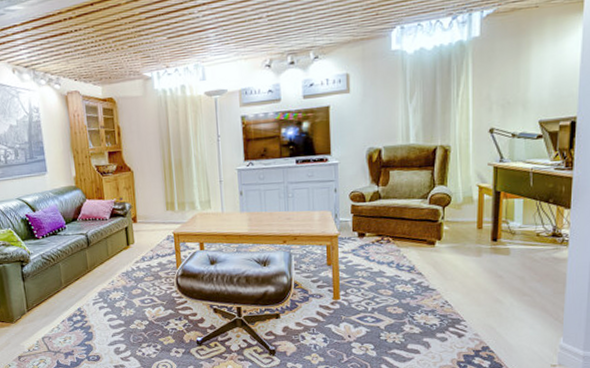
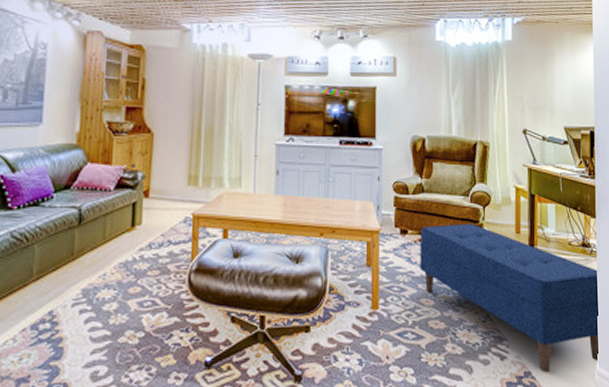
bench: none [377,223,570,348] -> present [420,224,599,373]

